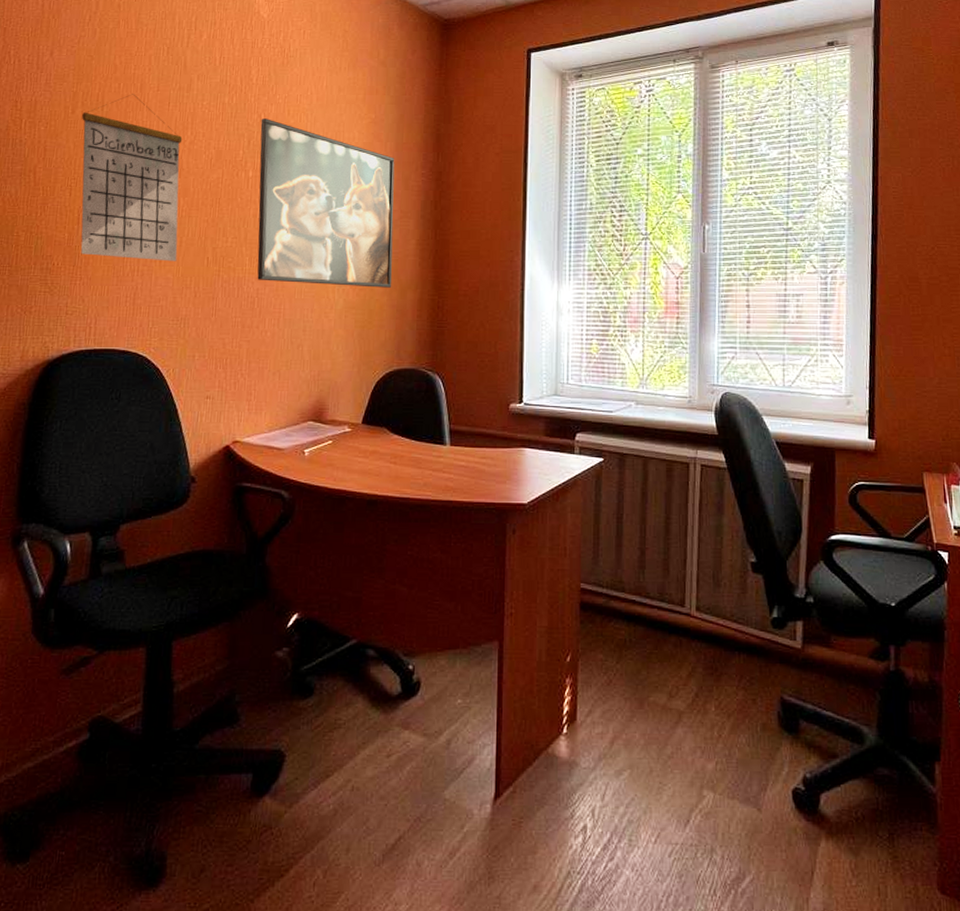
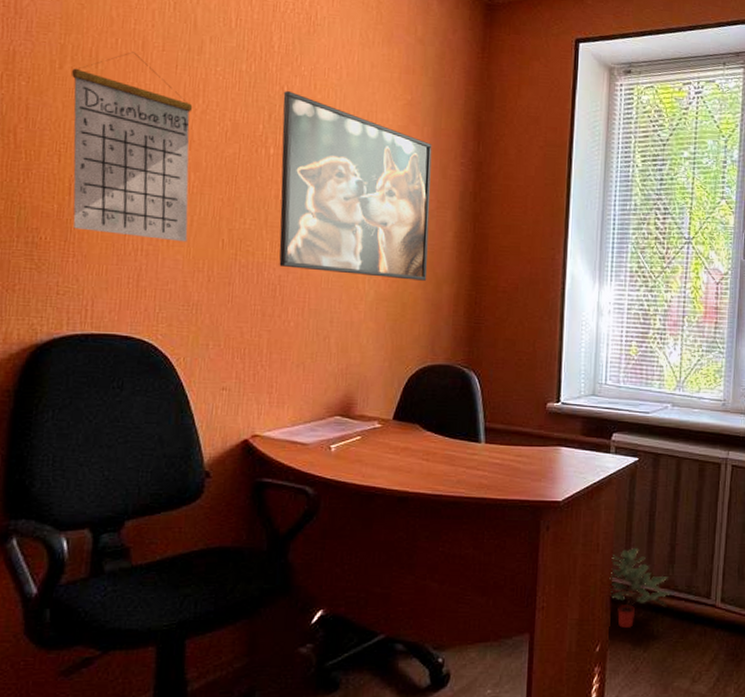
potted plant: none [578,551,645,637] -> present [609,547,673,628]

